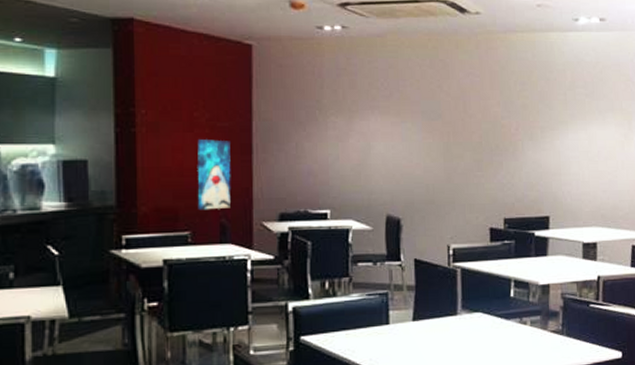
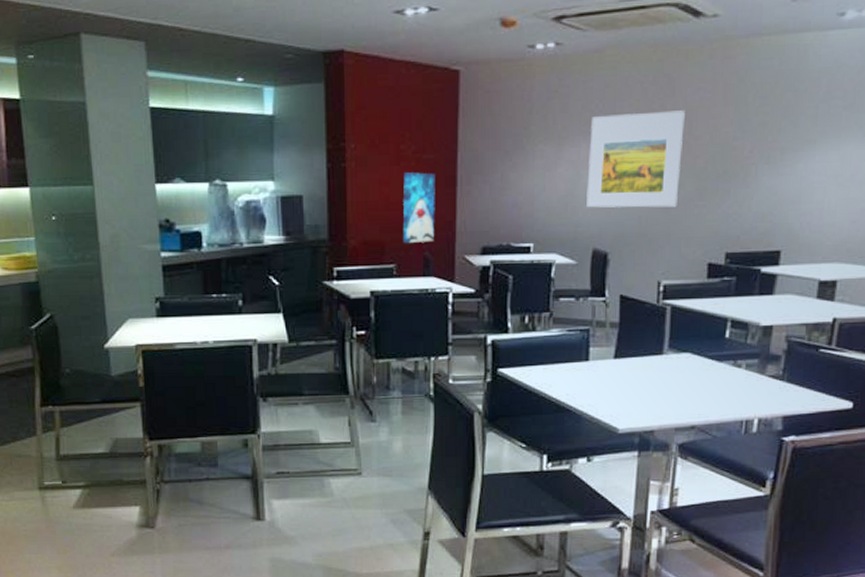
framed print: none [377,91,460,177] -> present [587,110,685,208]

